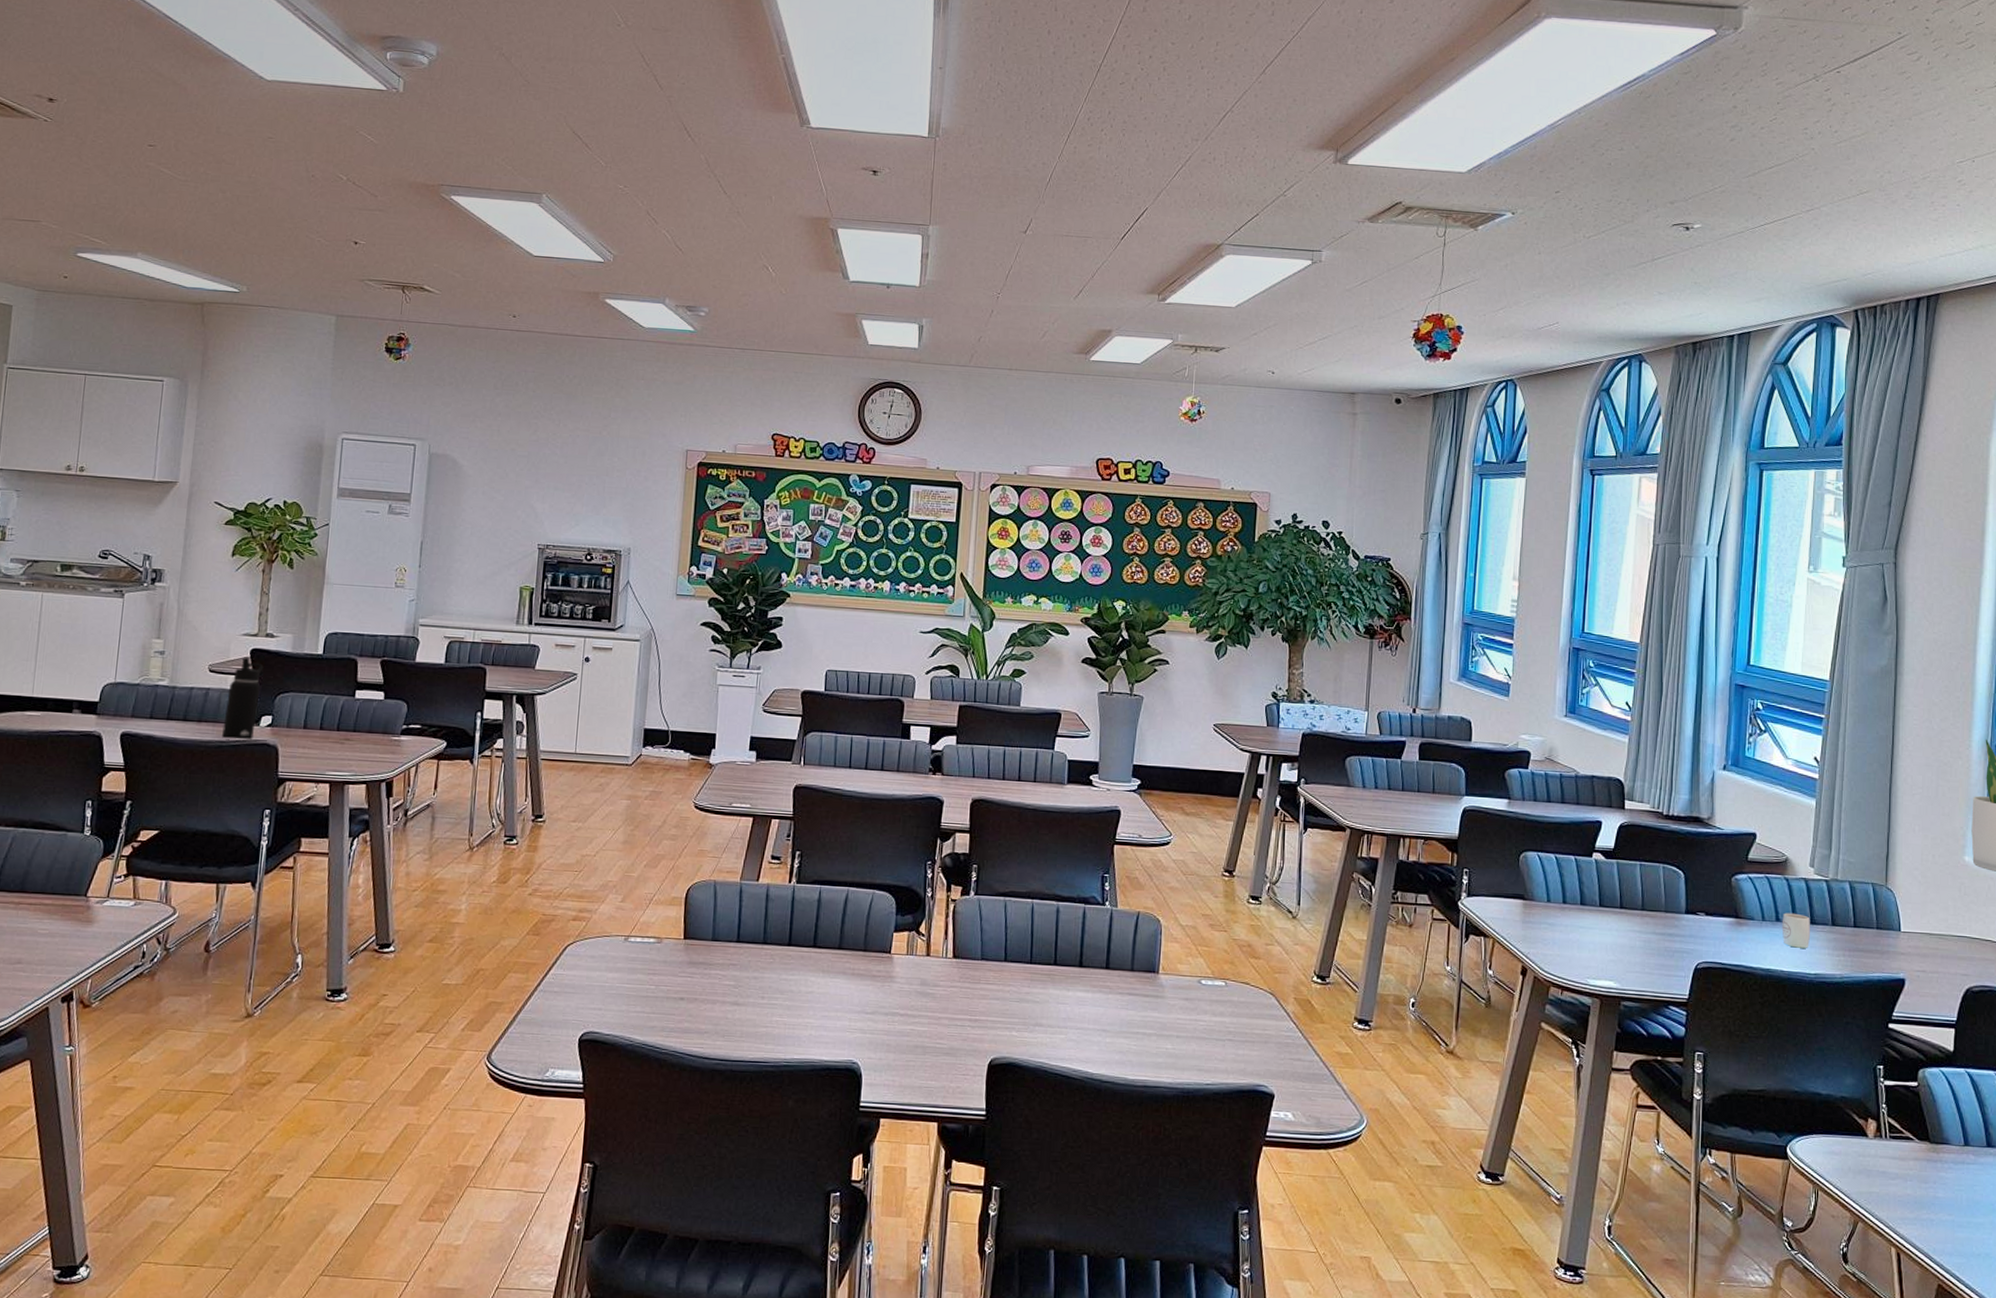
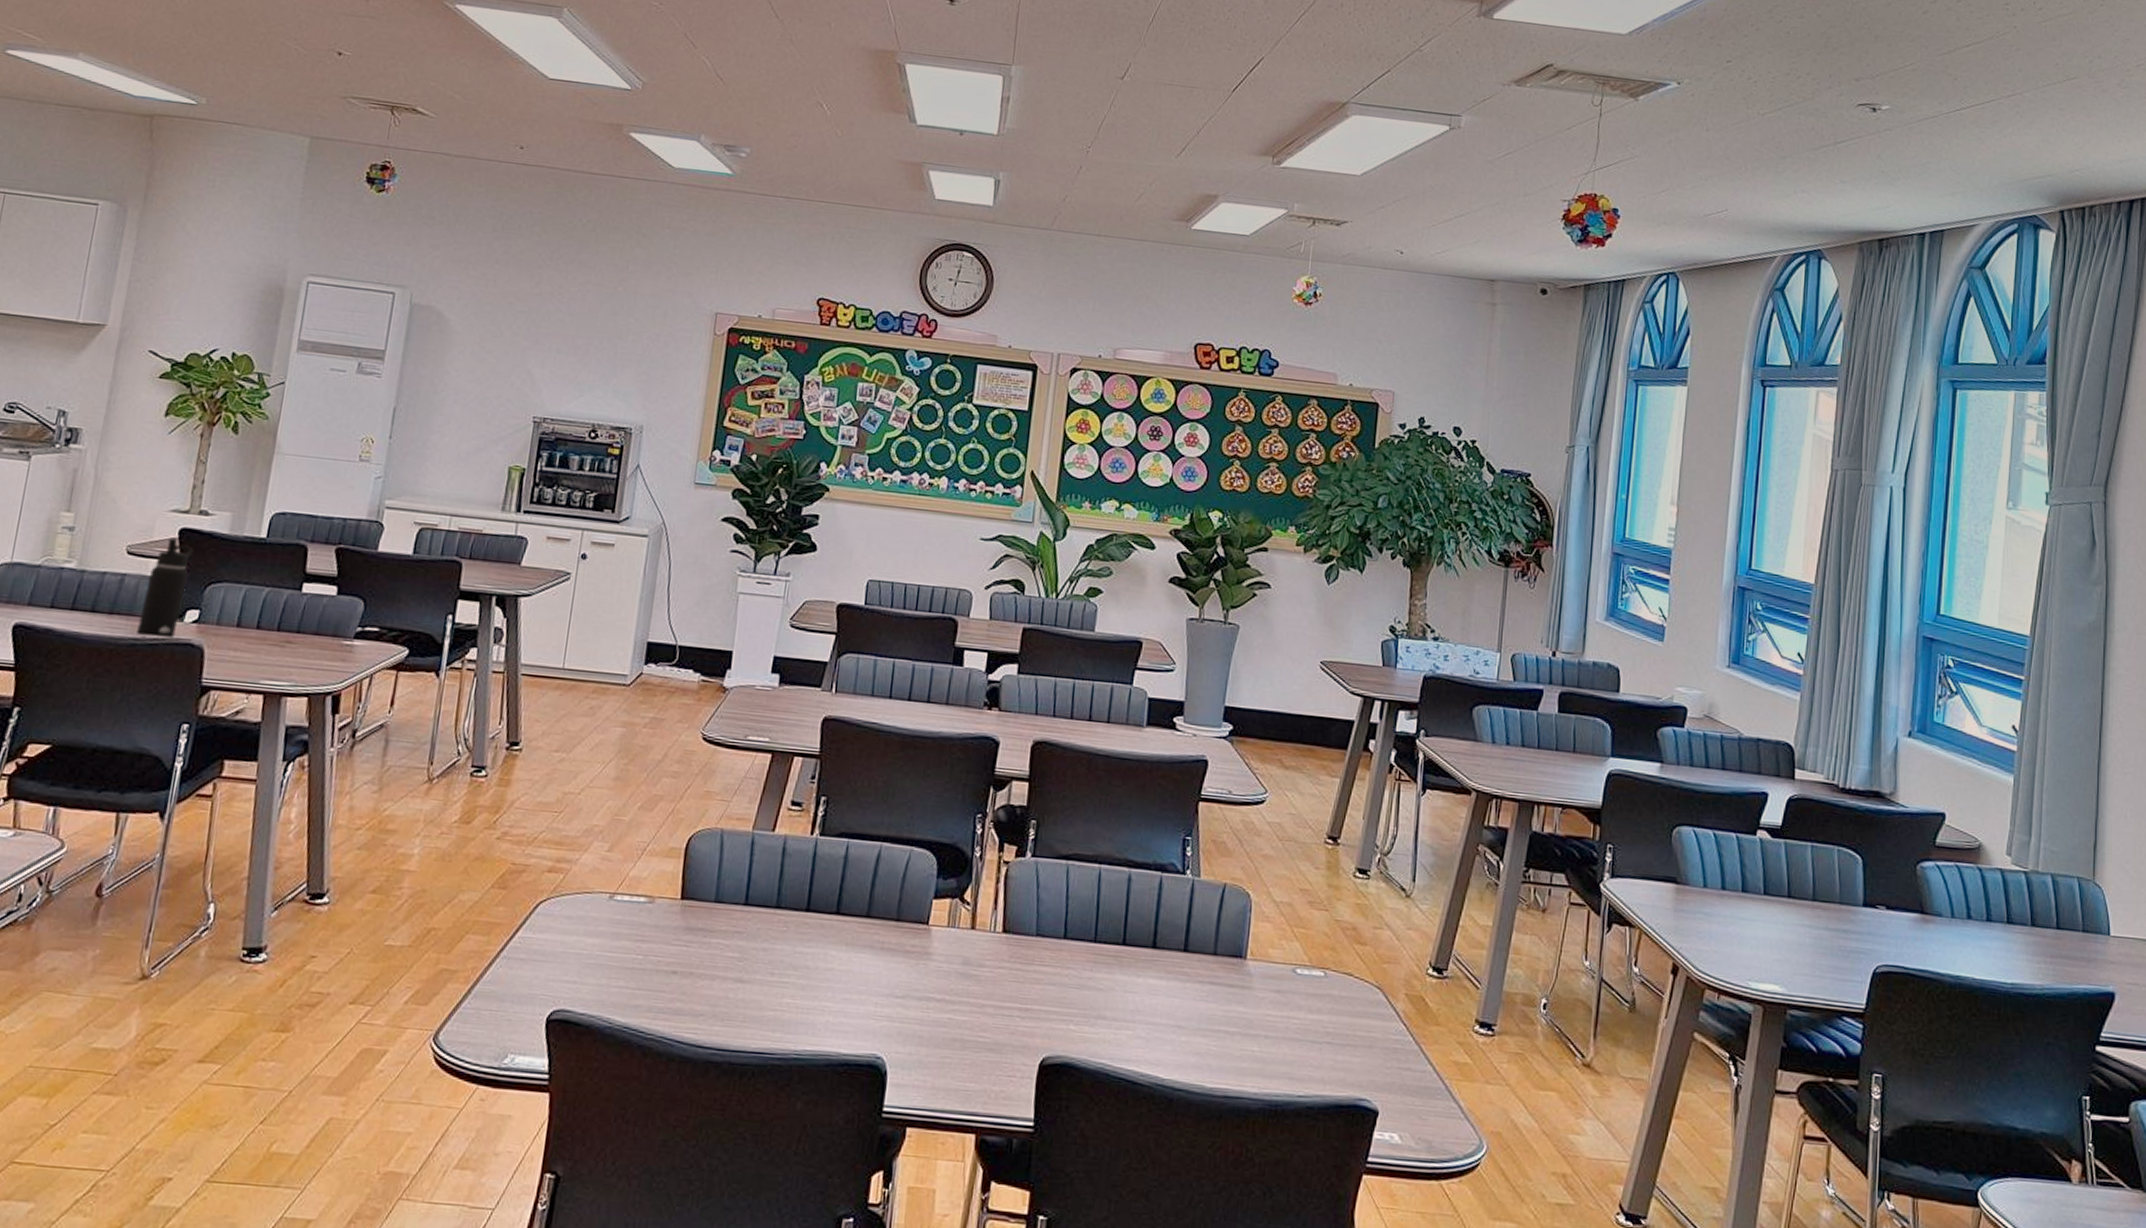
mug: present [1781,913,1811,948] -> none [1973,909,2007,953]

